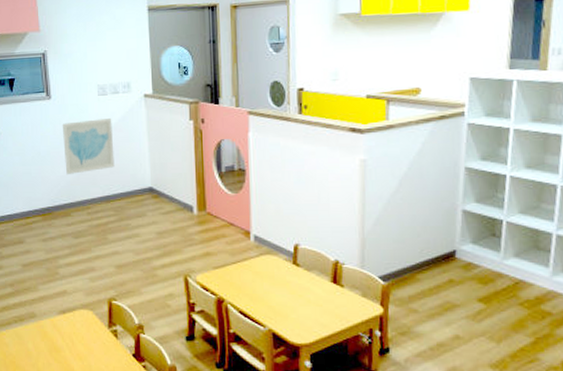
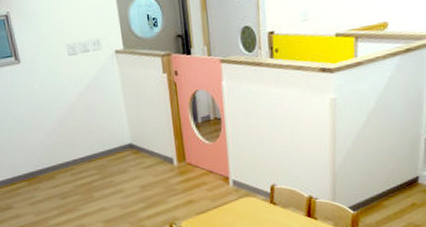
wall art: present [62,118,115,175] -> none [35,78,93,139]

